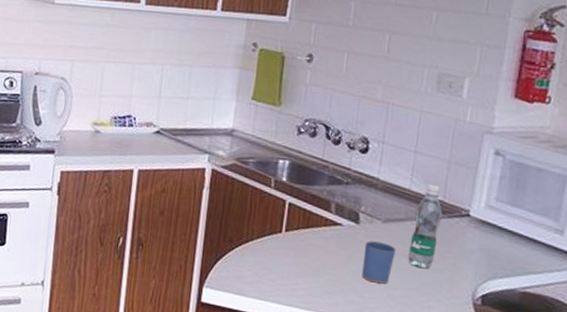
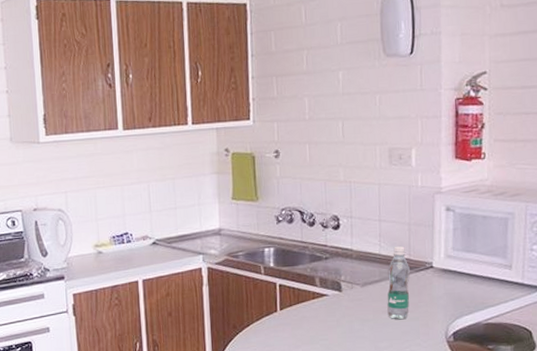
mug: present [362,241,396,284] -> none [349,304,376,340]

